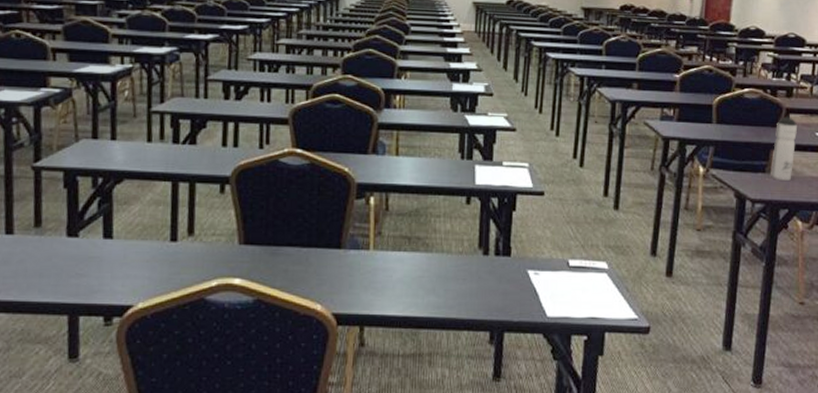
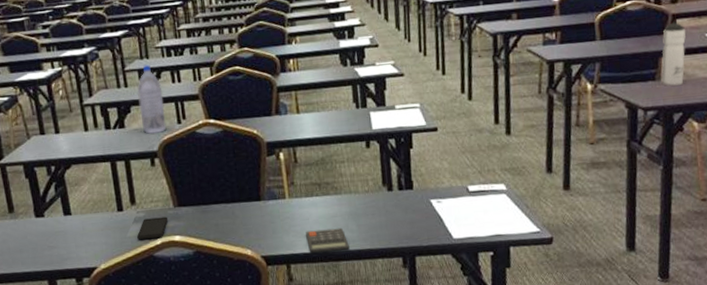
mobile phone: none [189,254,230,279] -> present [137,216,168,240]
water bottle: none [217,76,248,156] -> present [137,64,167,134]
calculator: none [386,290,433,316] -> present [306,228,350,253]

